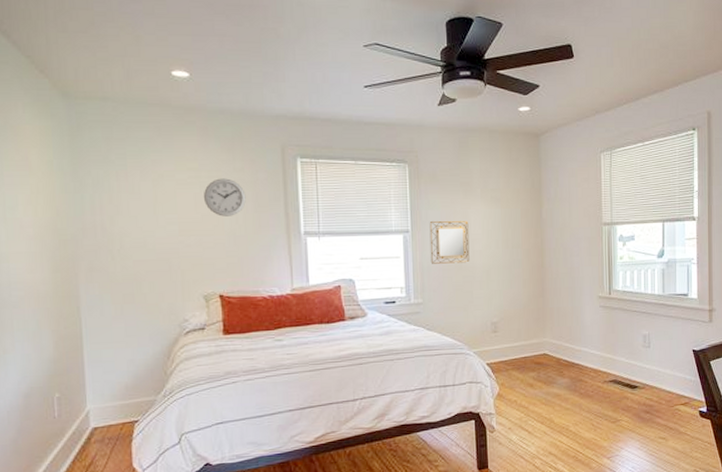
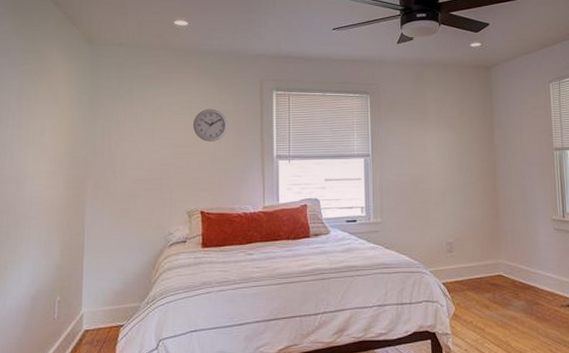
home mirror: present [429,220,470,264] -> none [388,145,426,186]

